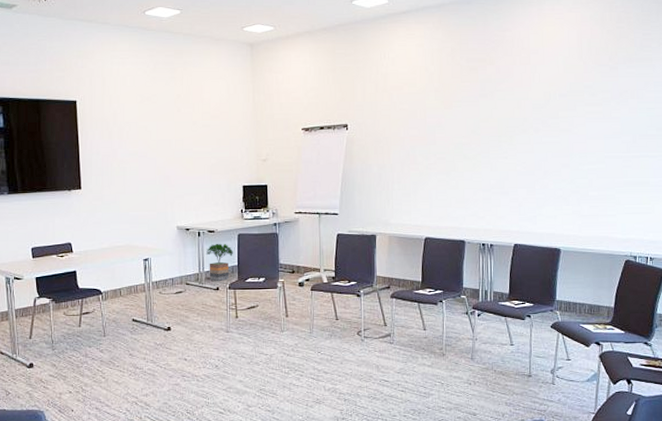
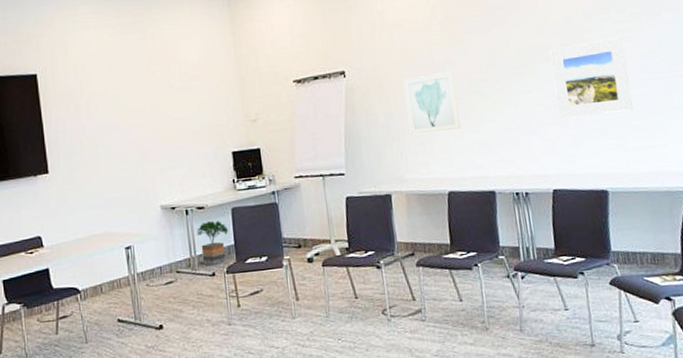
wall art: none [397,133,443,186] -> present [403,70,461,135]
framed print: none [527,118,592,183] -> present [550,37,633,118]

